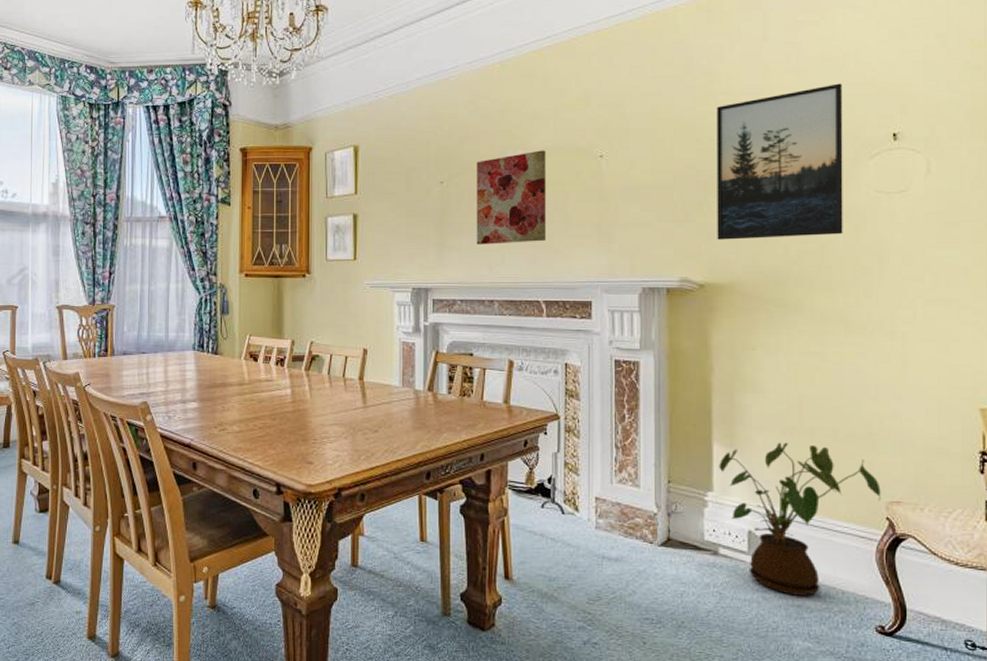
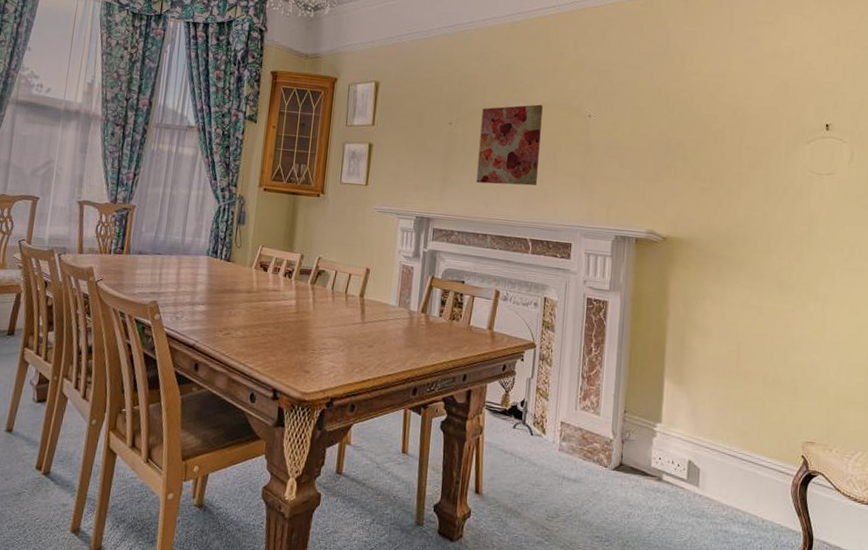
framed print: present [717,83,843,240] -> none [680,76,789,206]
house plant: present [719,442,881,596] -> none [668,383,799,523]

